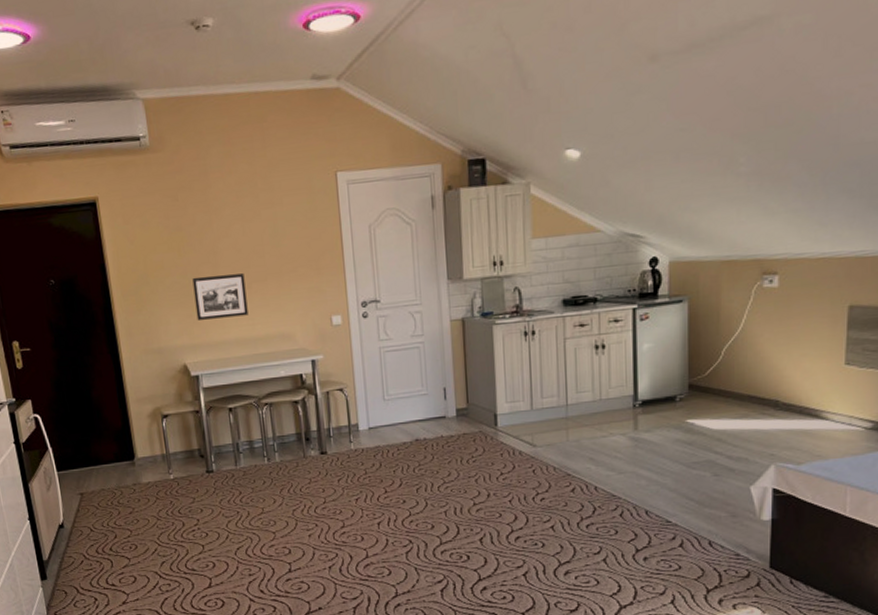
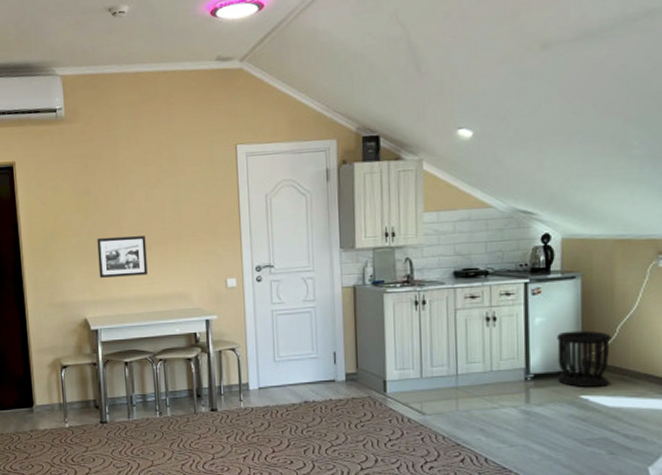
wastebasket: none [664,354,717,412] -> present [557,330,612,387]

